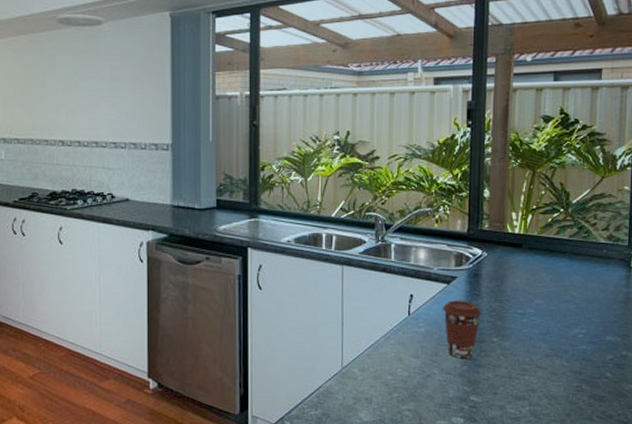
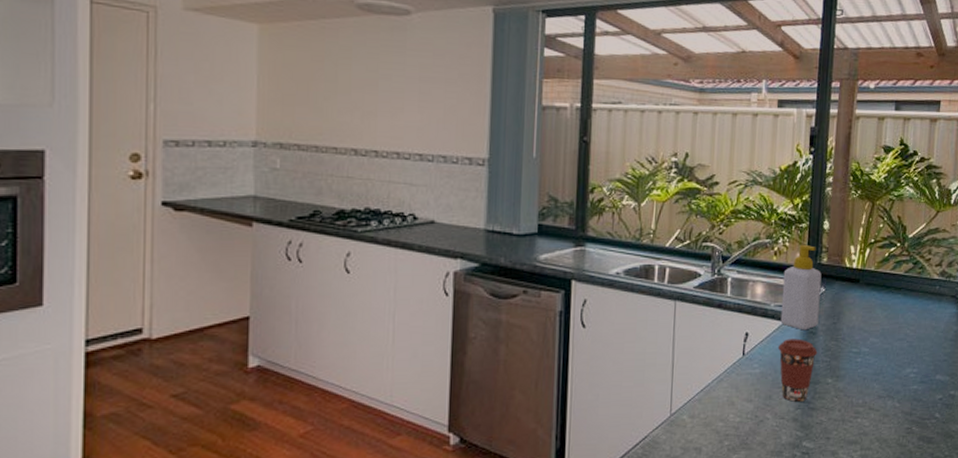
soap bottle: none [444,212,484,293] -> present [780,244,822,331]

